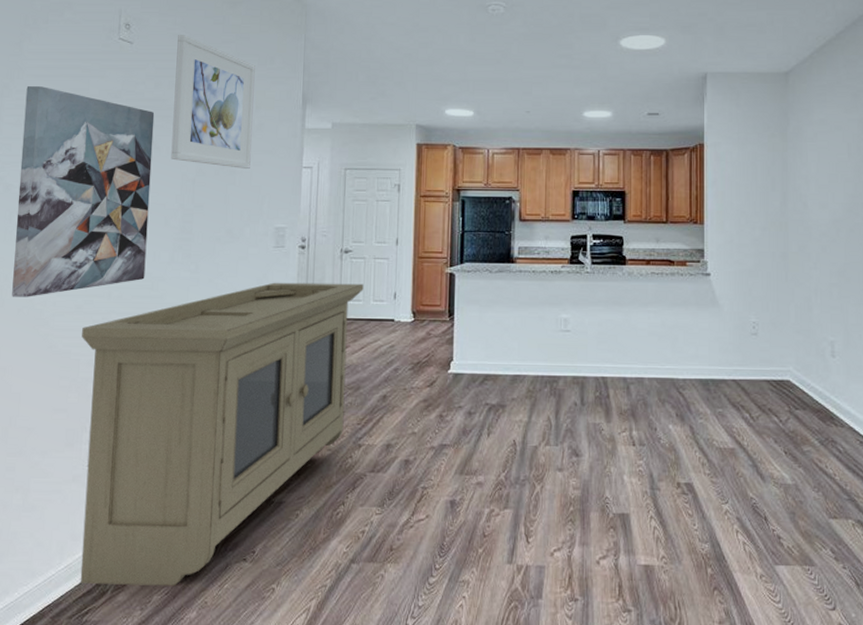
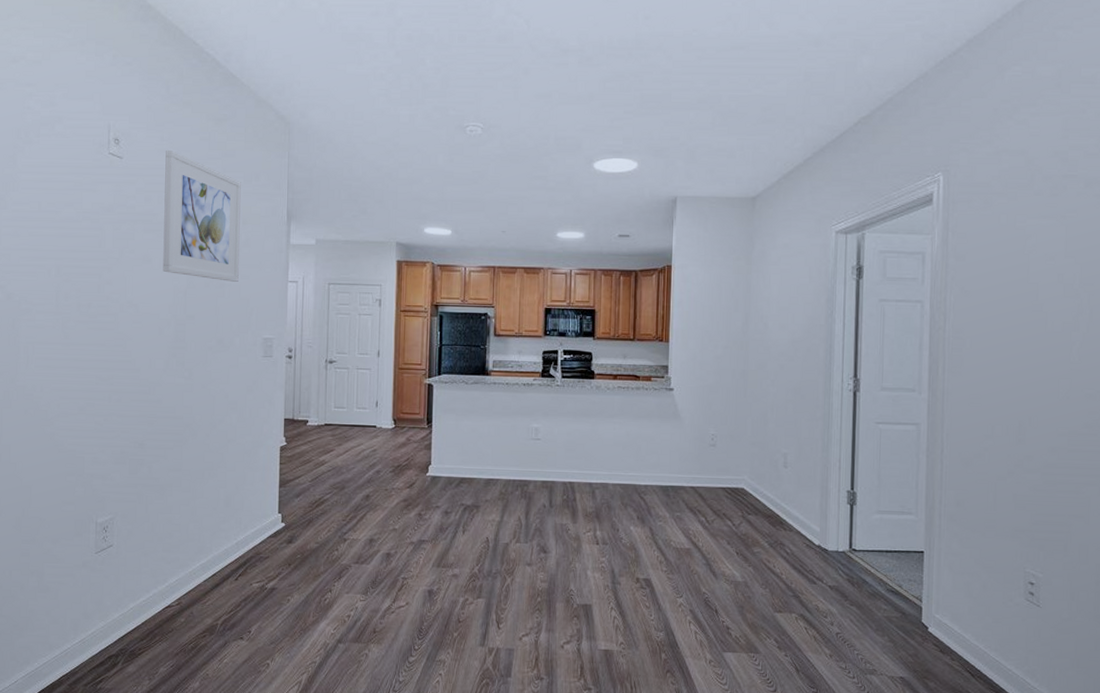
wall art: present [12,86,155,297] -> none [18,199,146,399]
storage cabinet: present [80,282,364,586] -> none [85,389,347,660]

